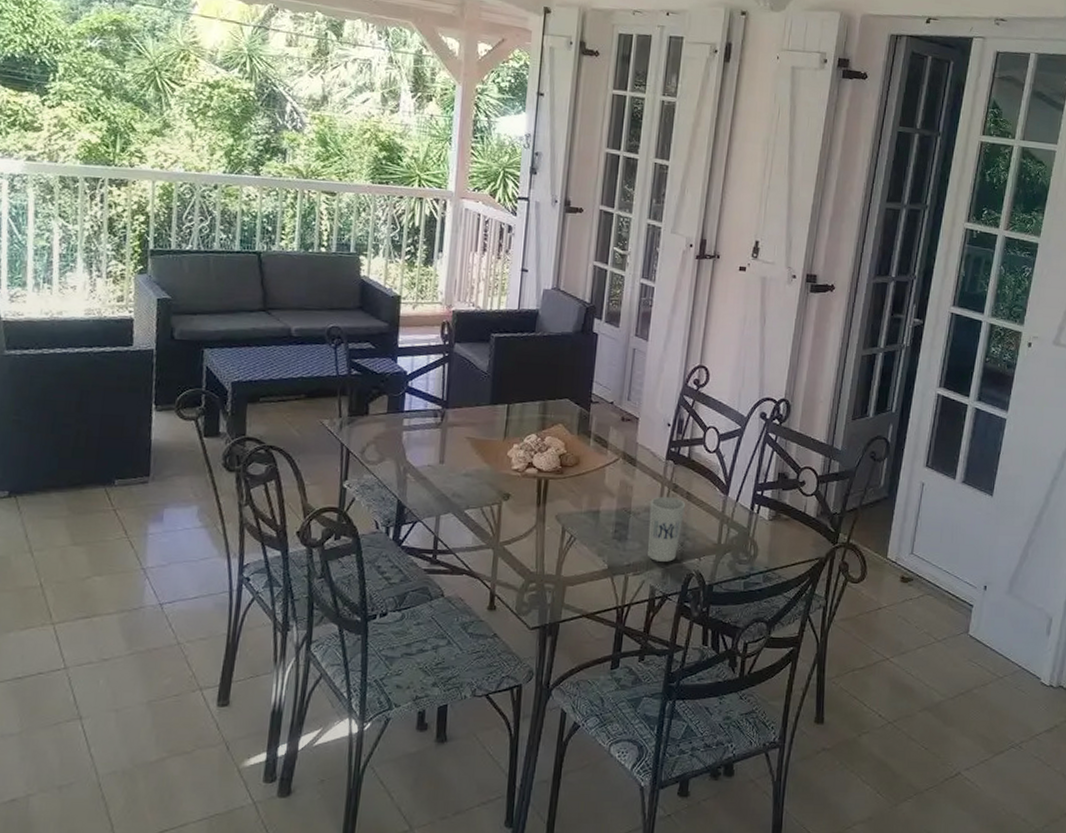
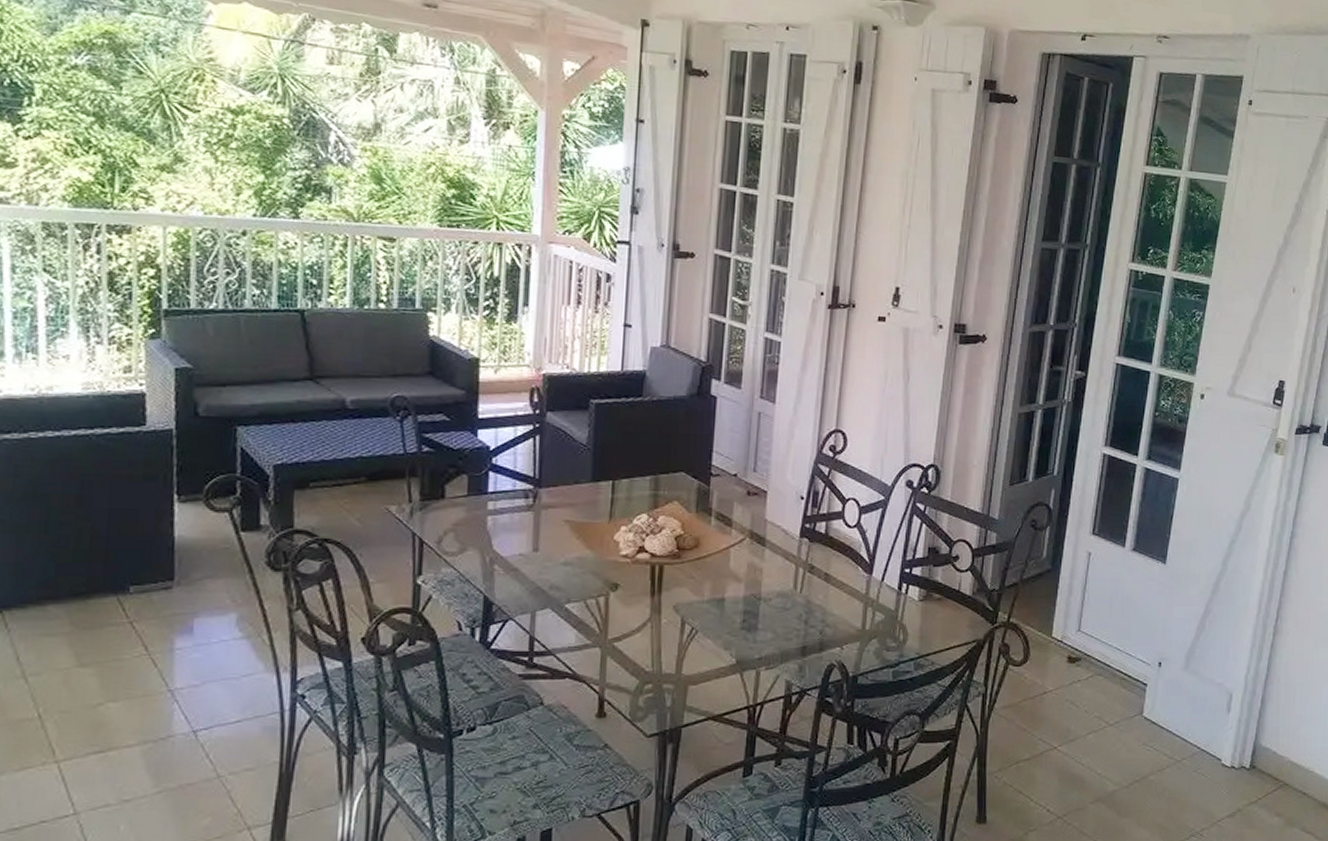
cup: present [648,496,686,562] -> none [781,579,824,652]

